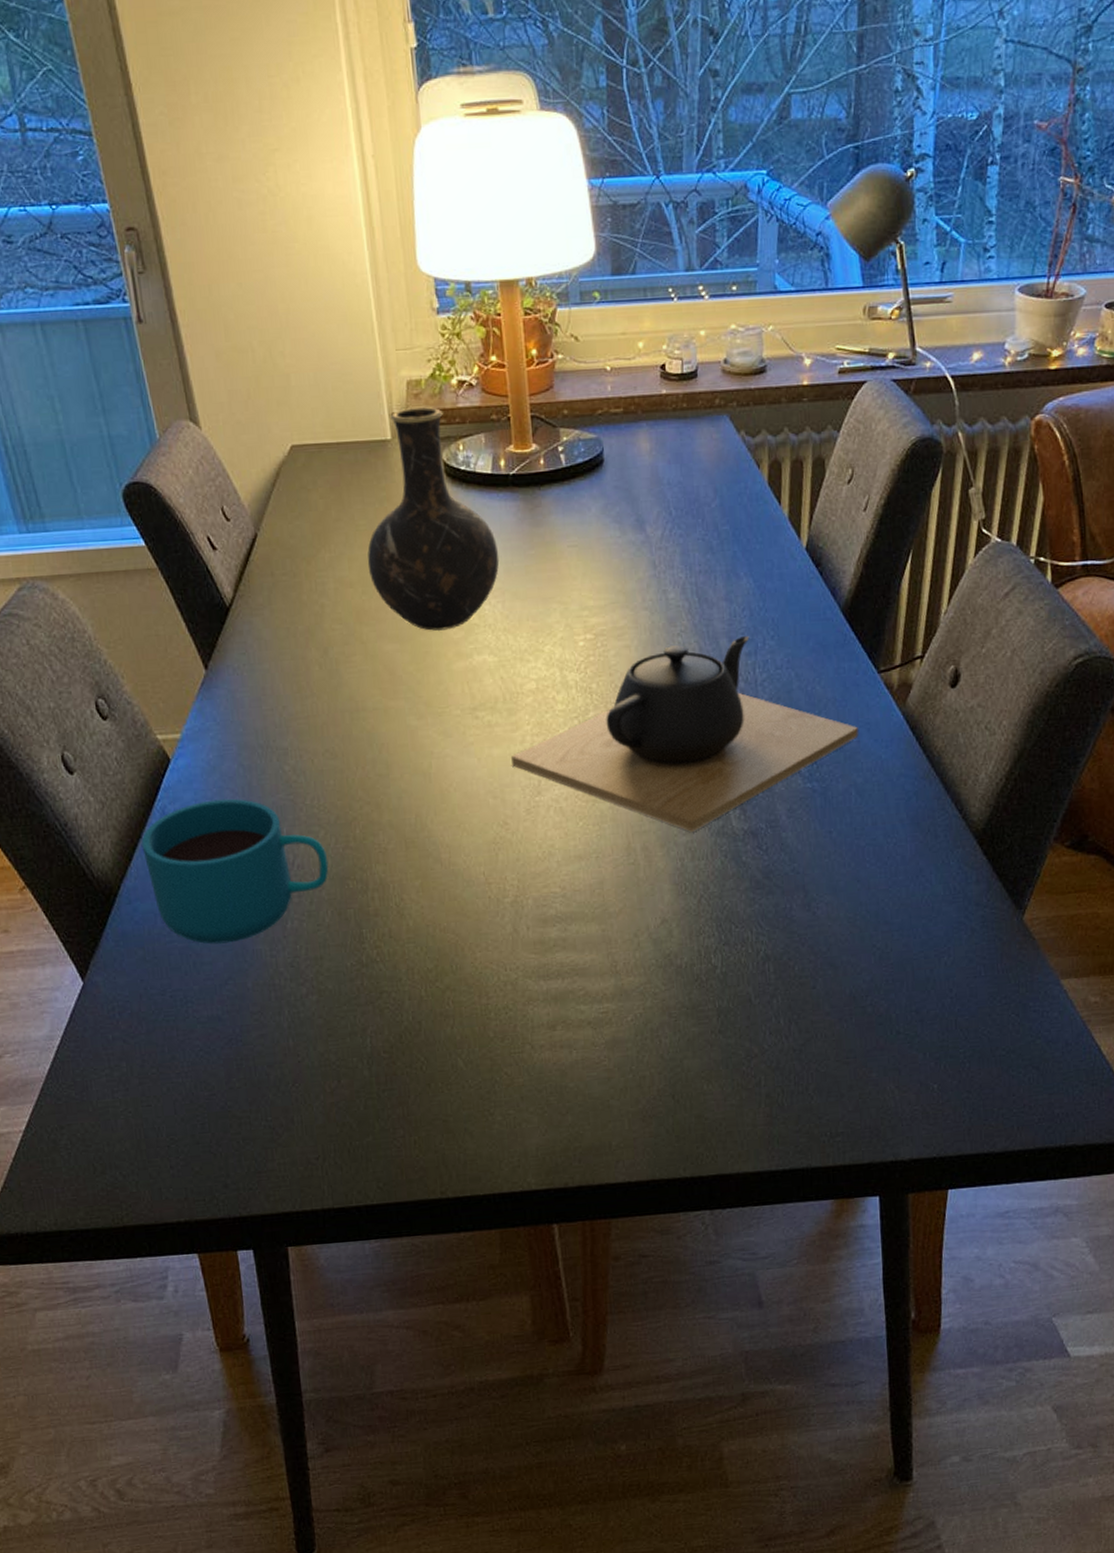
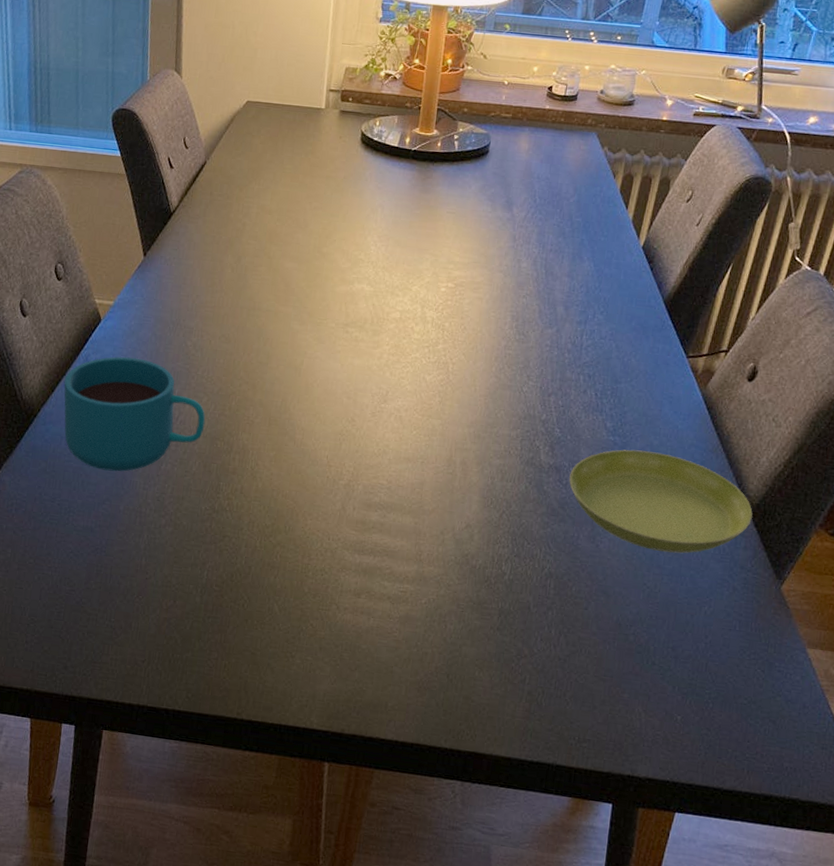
vase: present [367,406,500,631] -> none [286,87,391,260]
teapot: present [511,636,858,832] -> none [368,304,662,457]
saucer: none [769,791,980,906] -> present [569,449,753,554]

